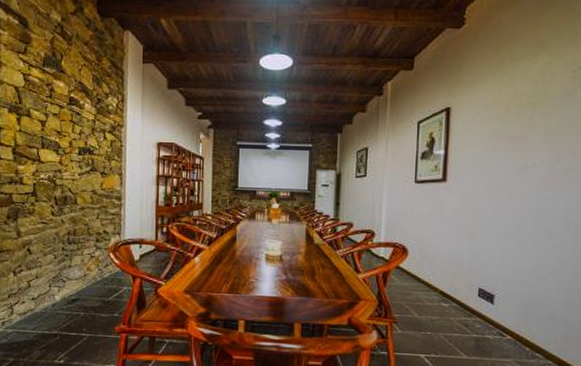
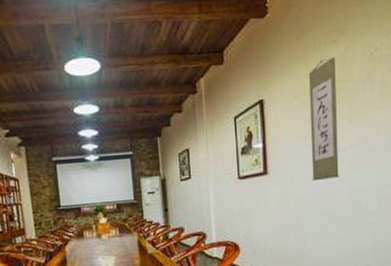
wall scroll: none [494,72,533,195] -> present [309,57,339,182]

